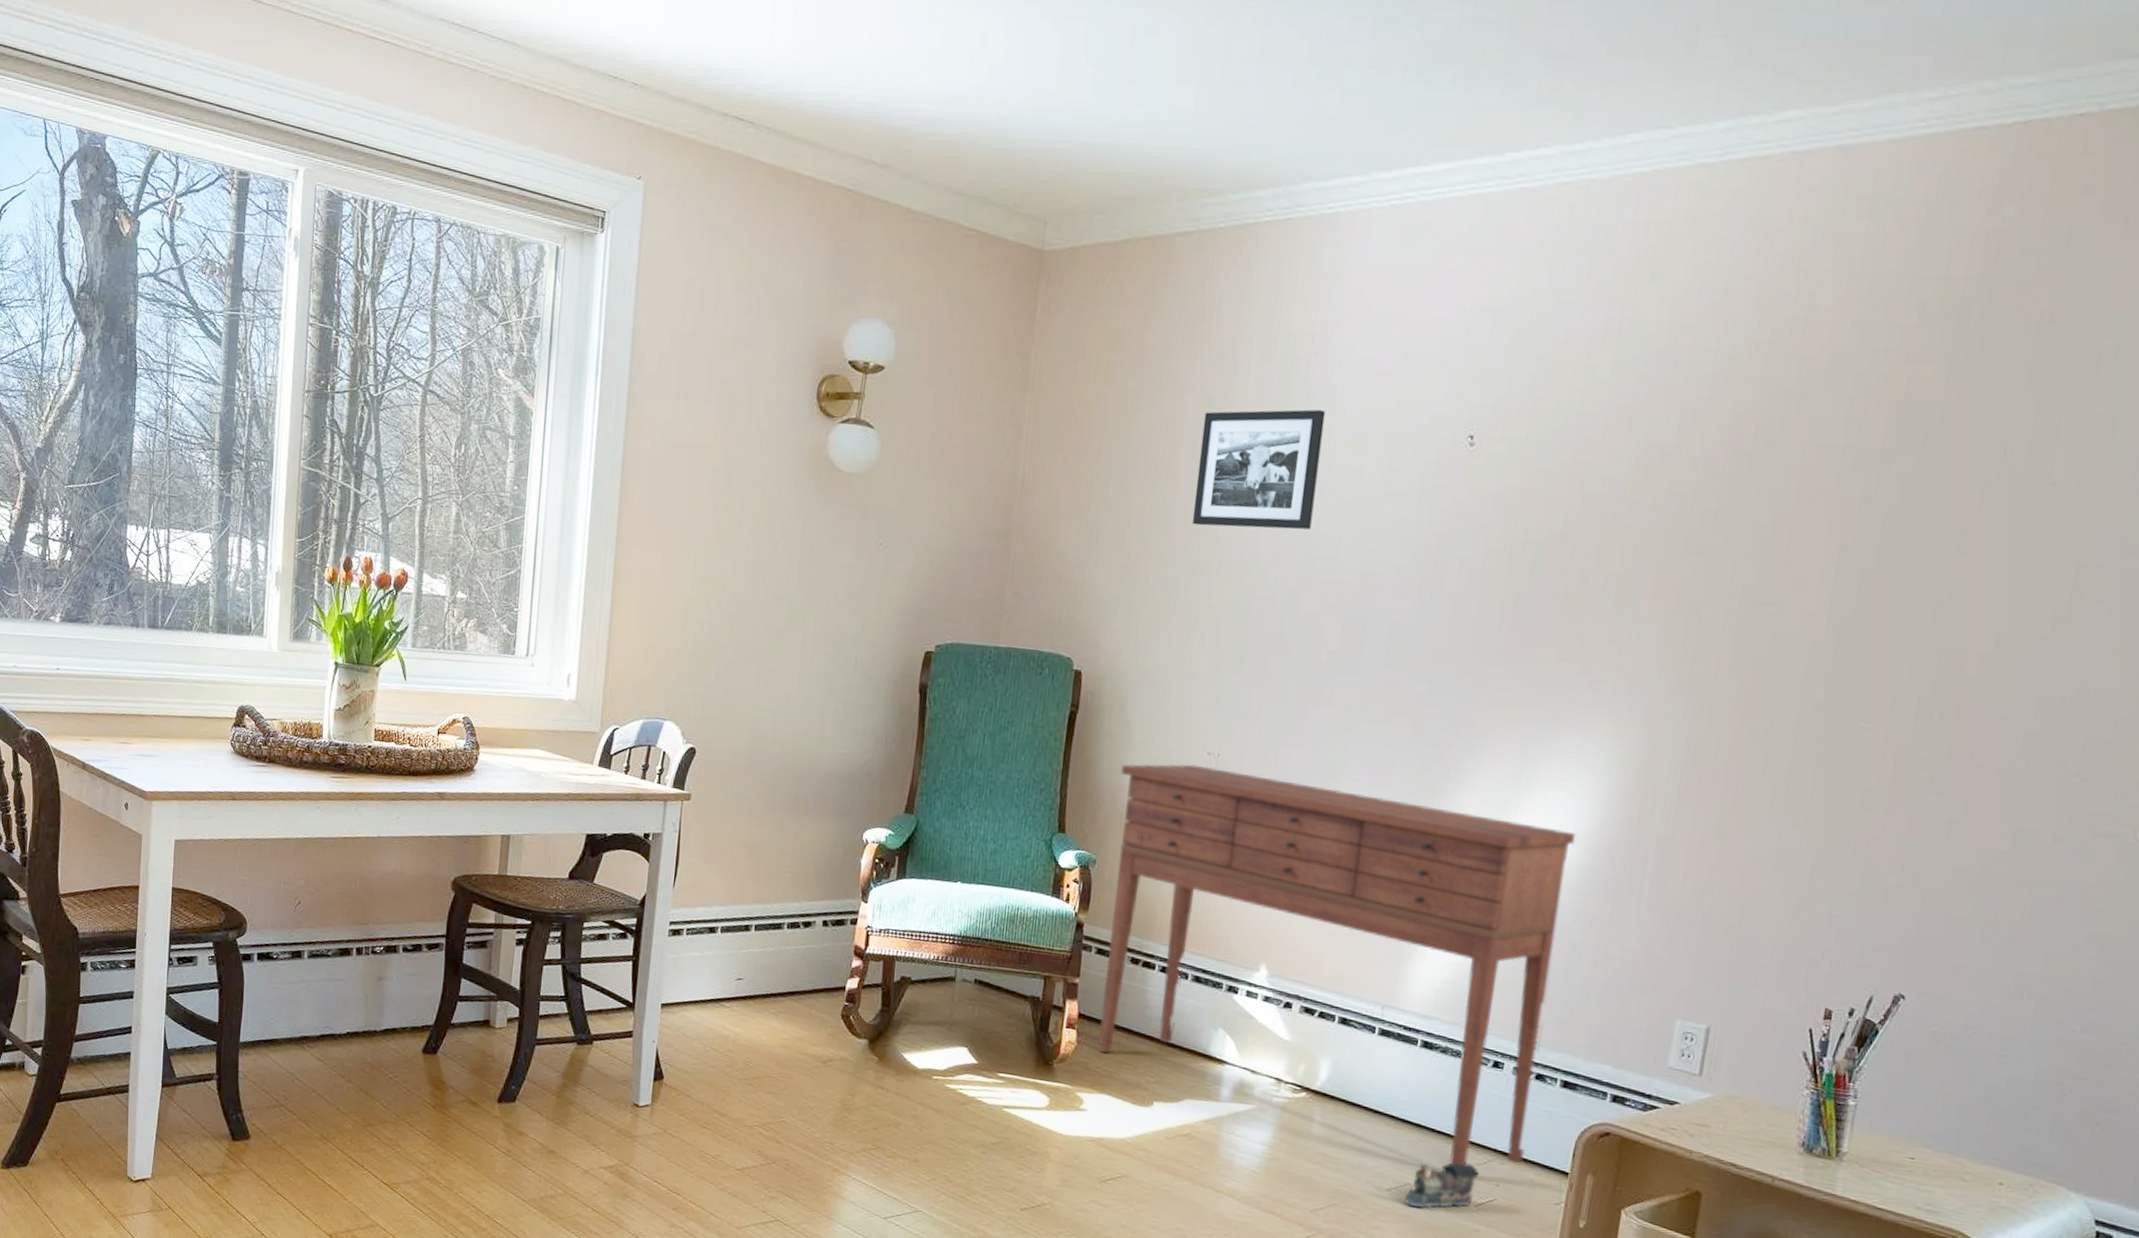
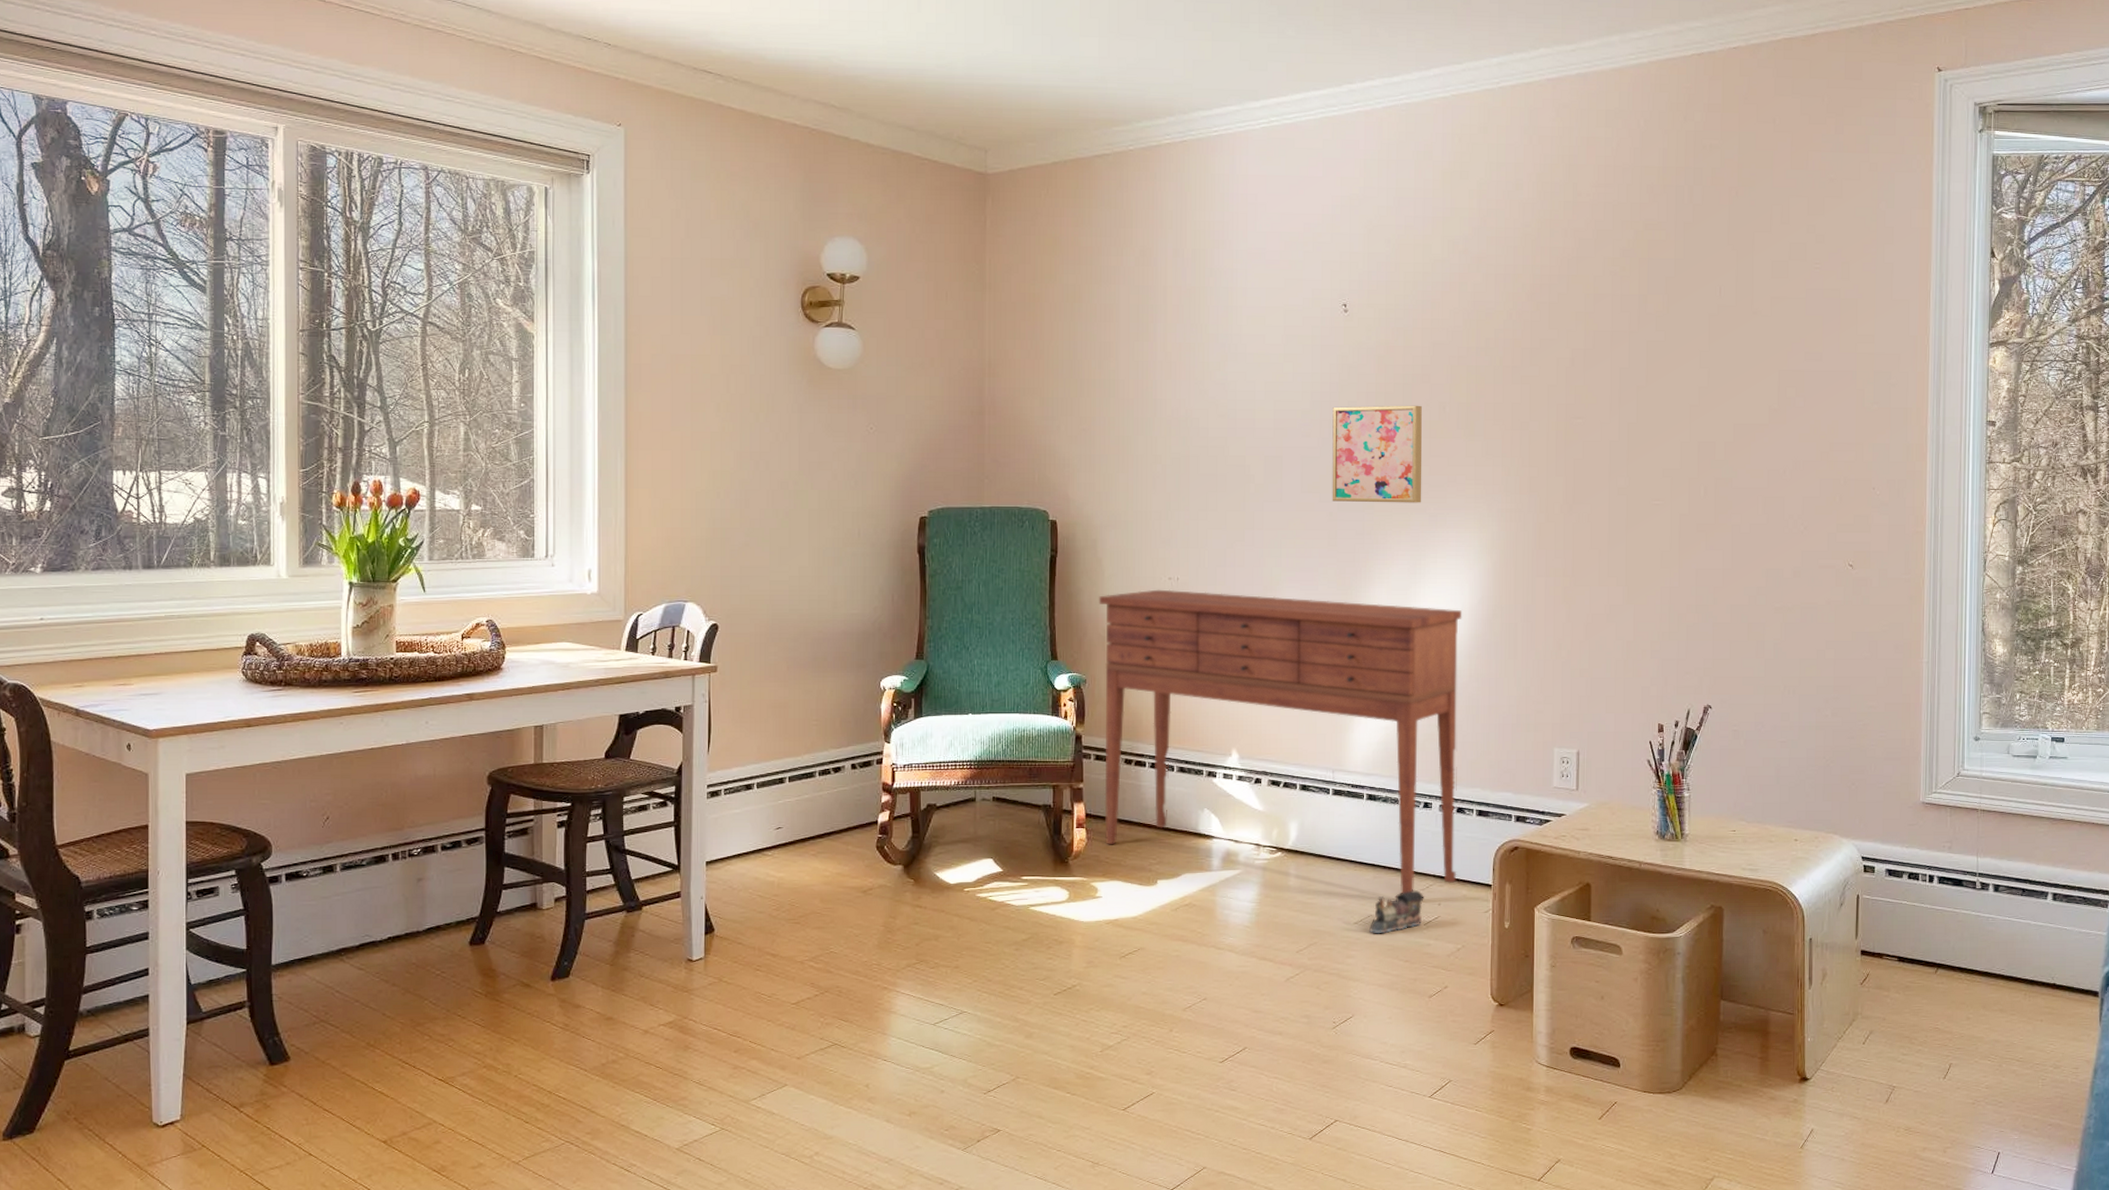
picture frame: present [1191,409,1326,530] -> none [1134,291,1231,391]
wall art: none [1423,564,1557,694] -> present [1332,405,1422,503]

